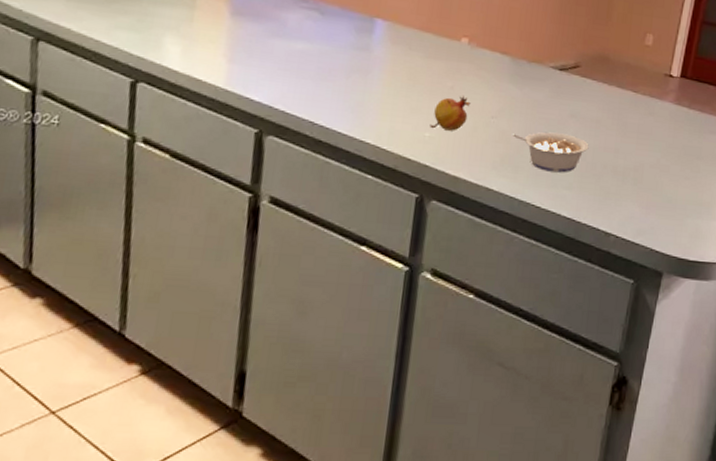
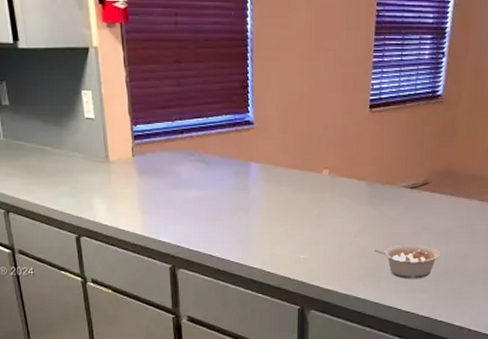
fruit: present [430,95,471,131] -> none [303,220,335,252]

